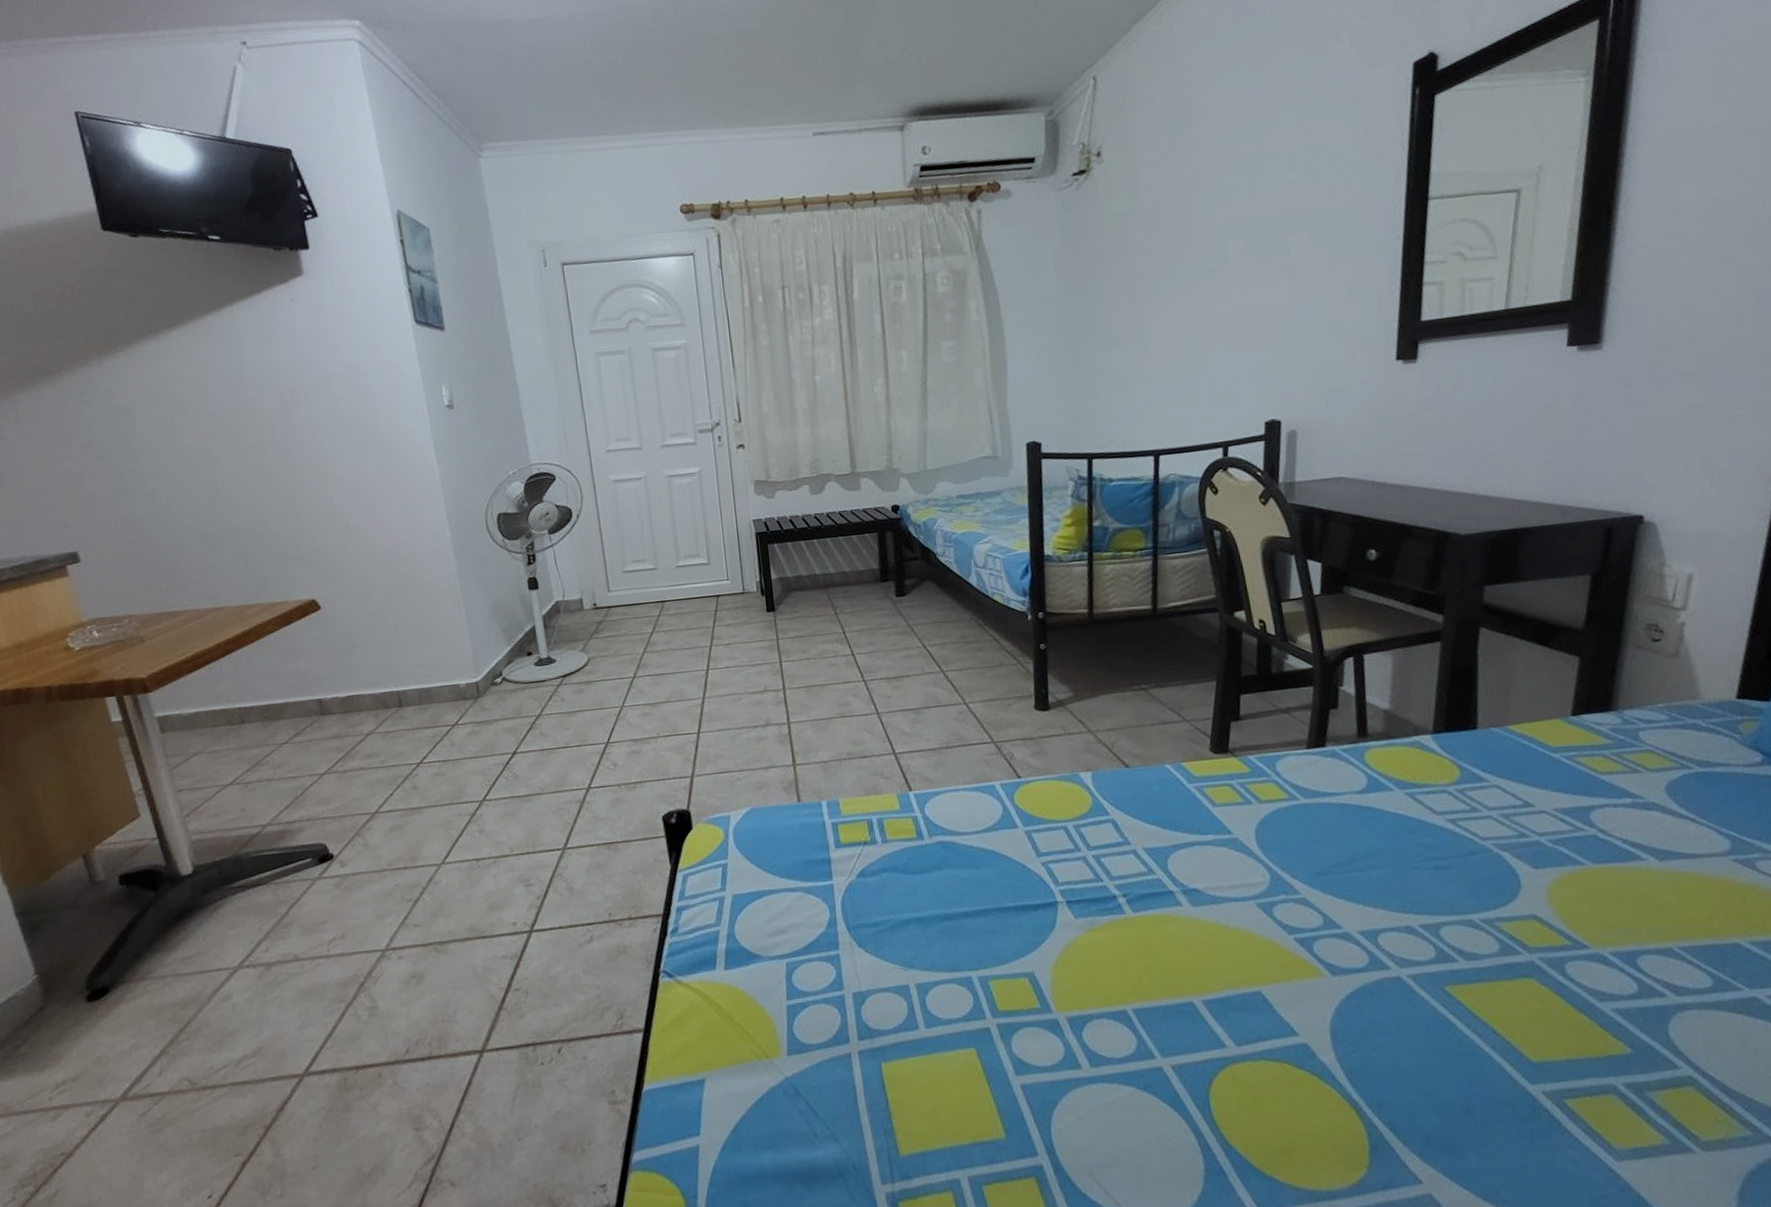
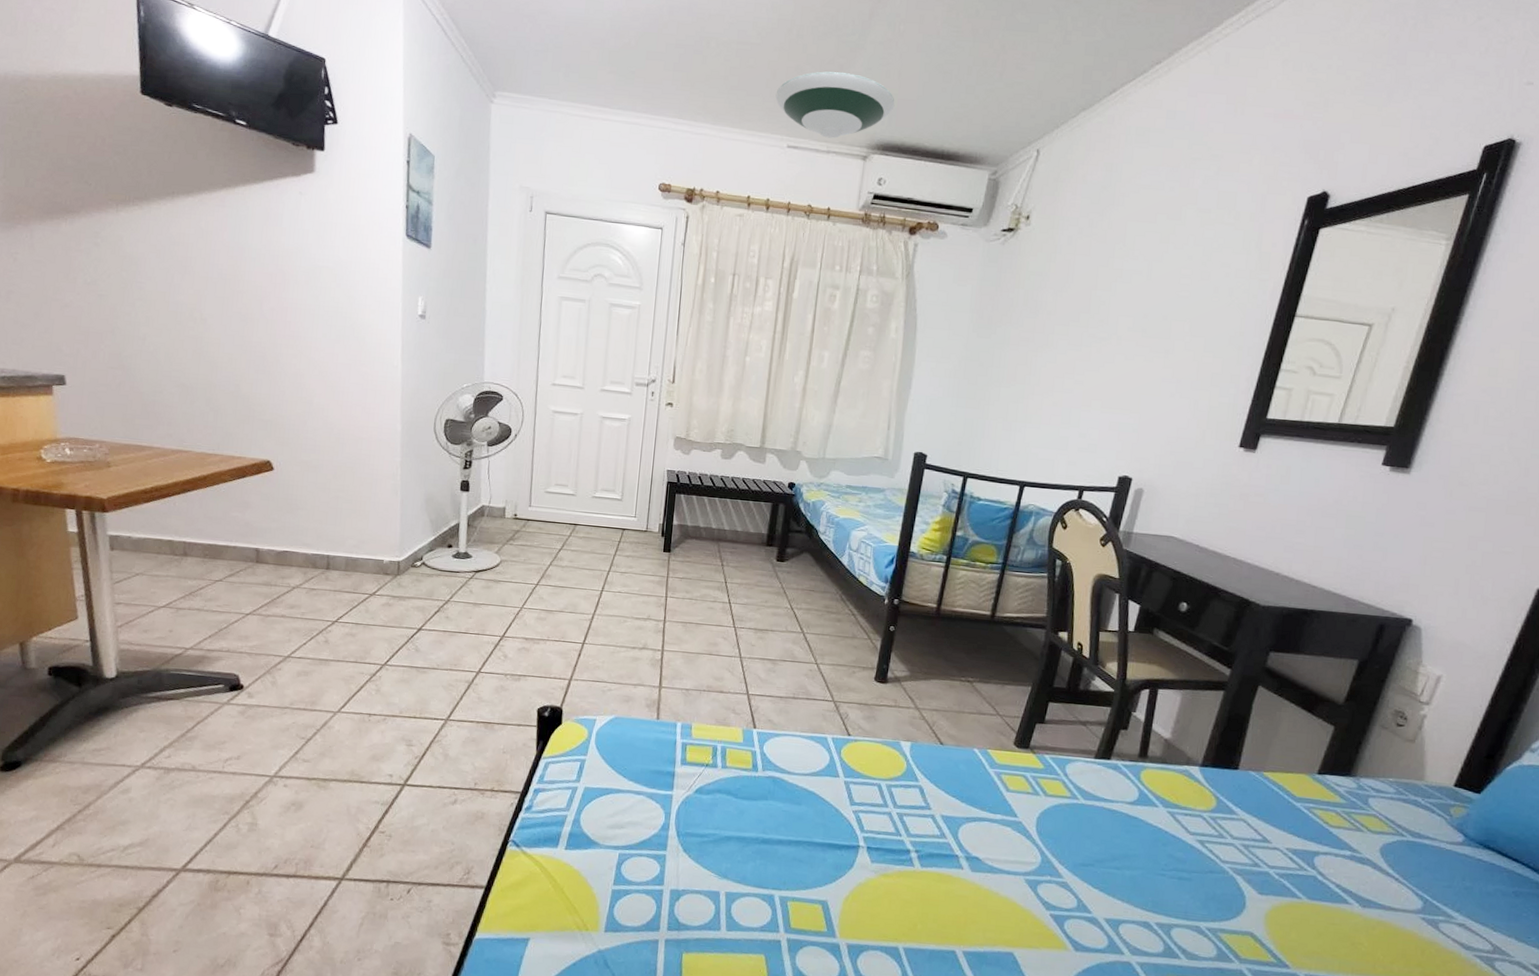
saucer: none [788,39,923,116] -> present [775,71,895,138]

